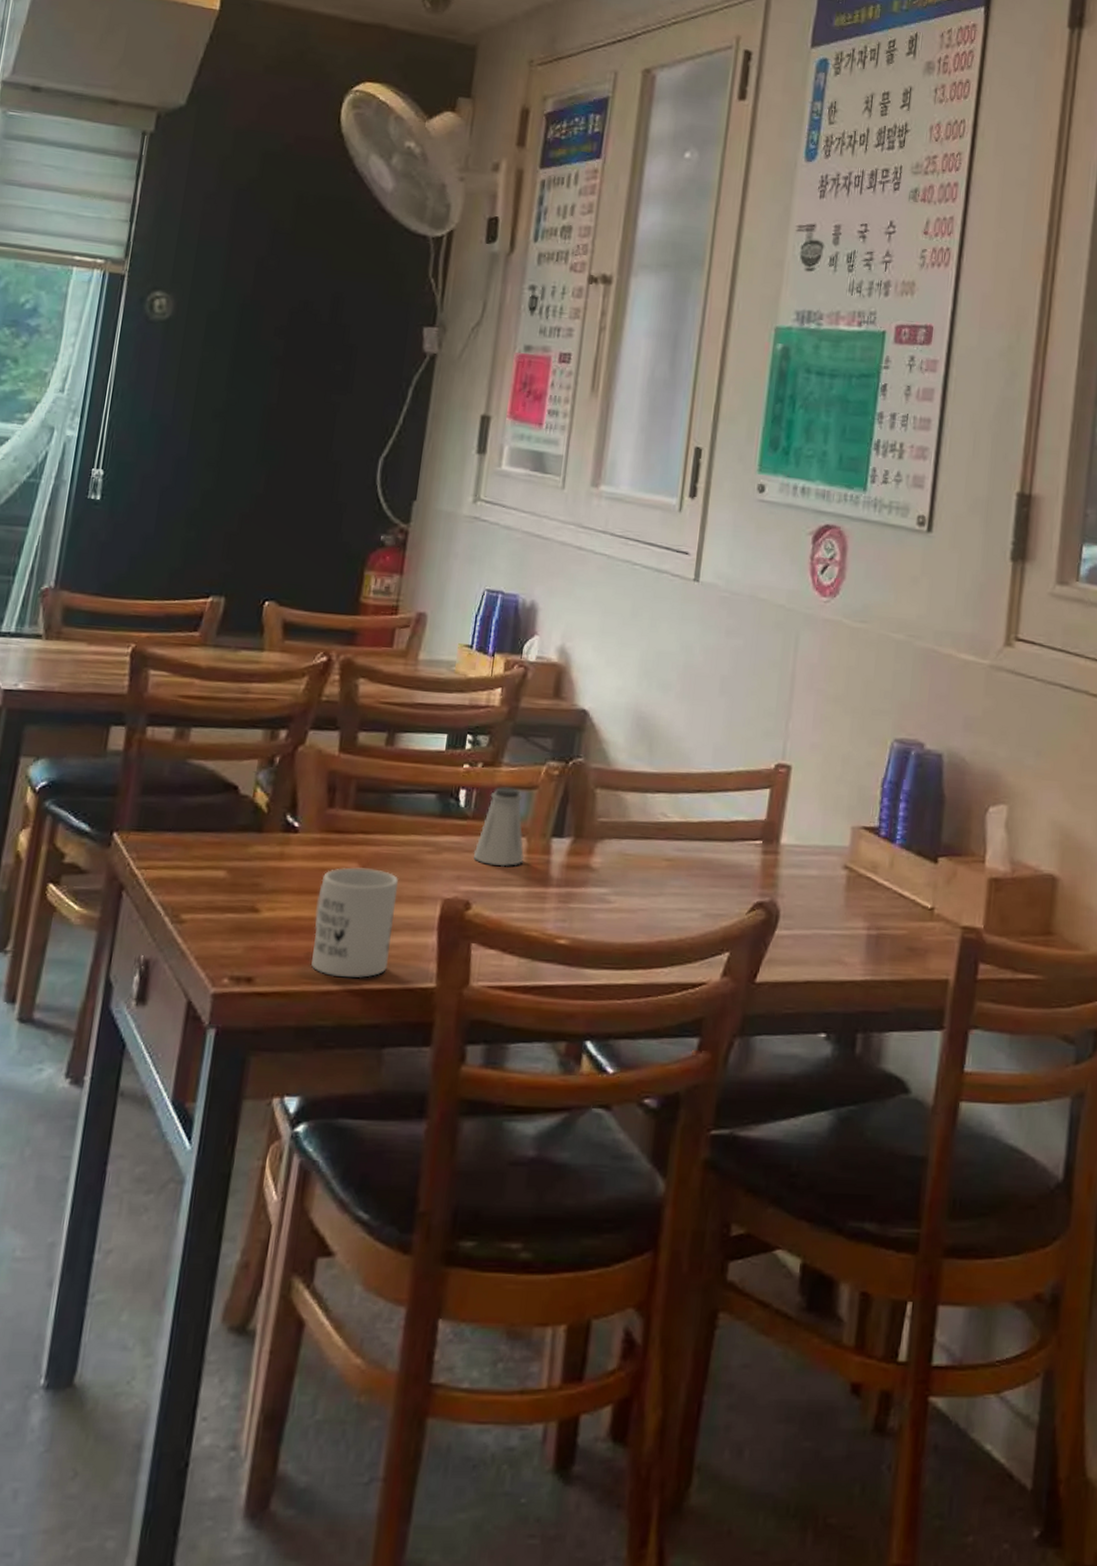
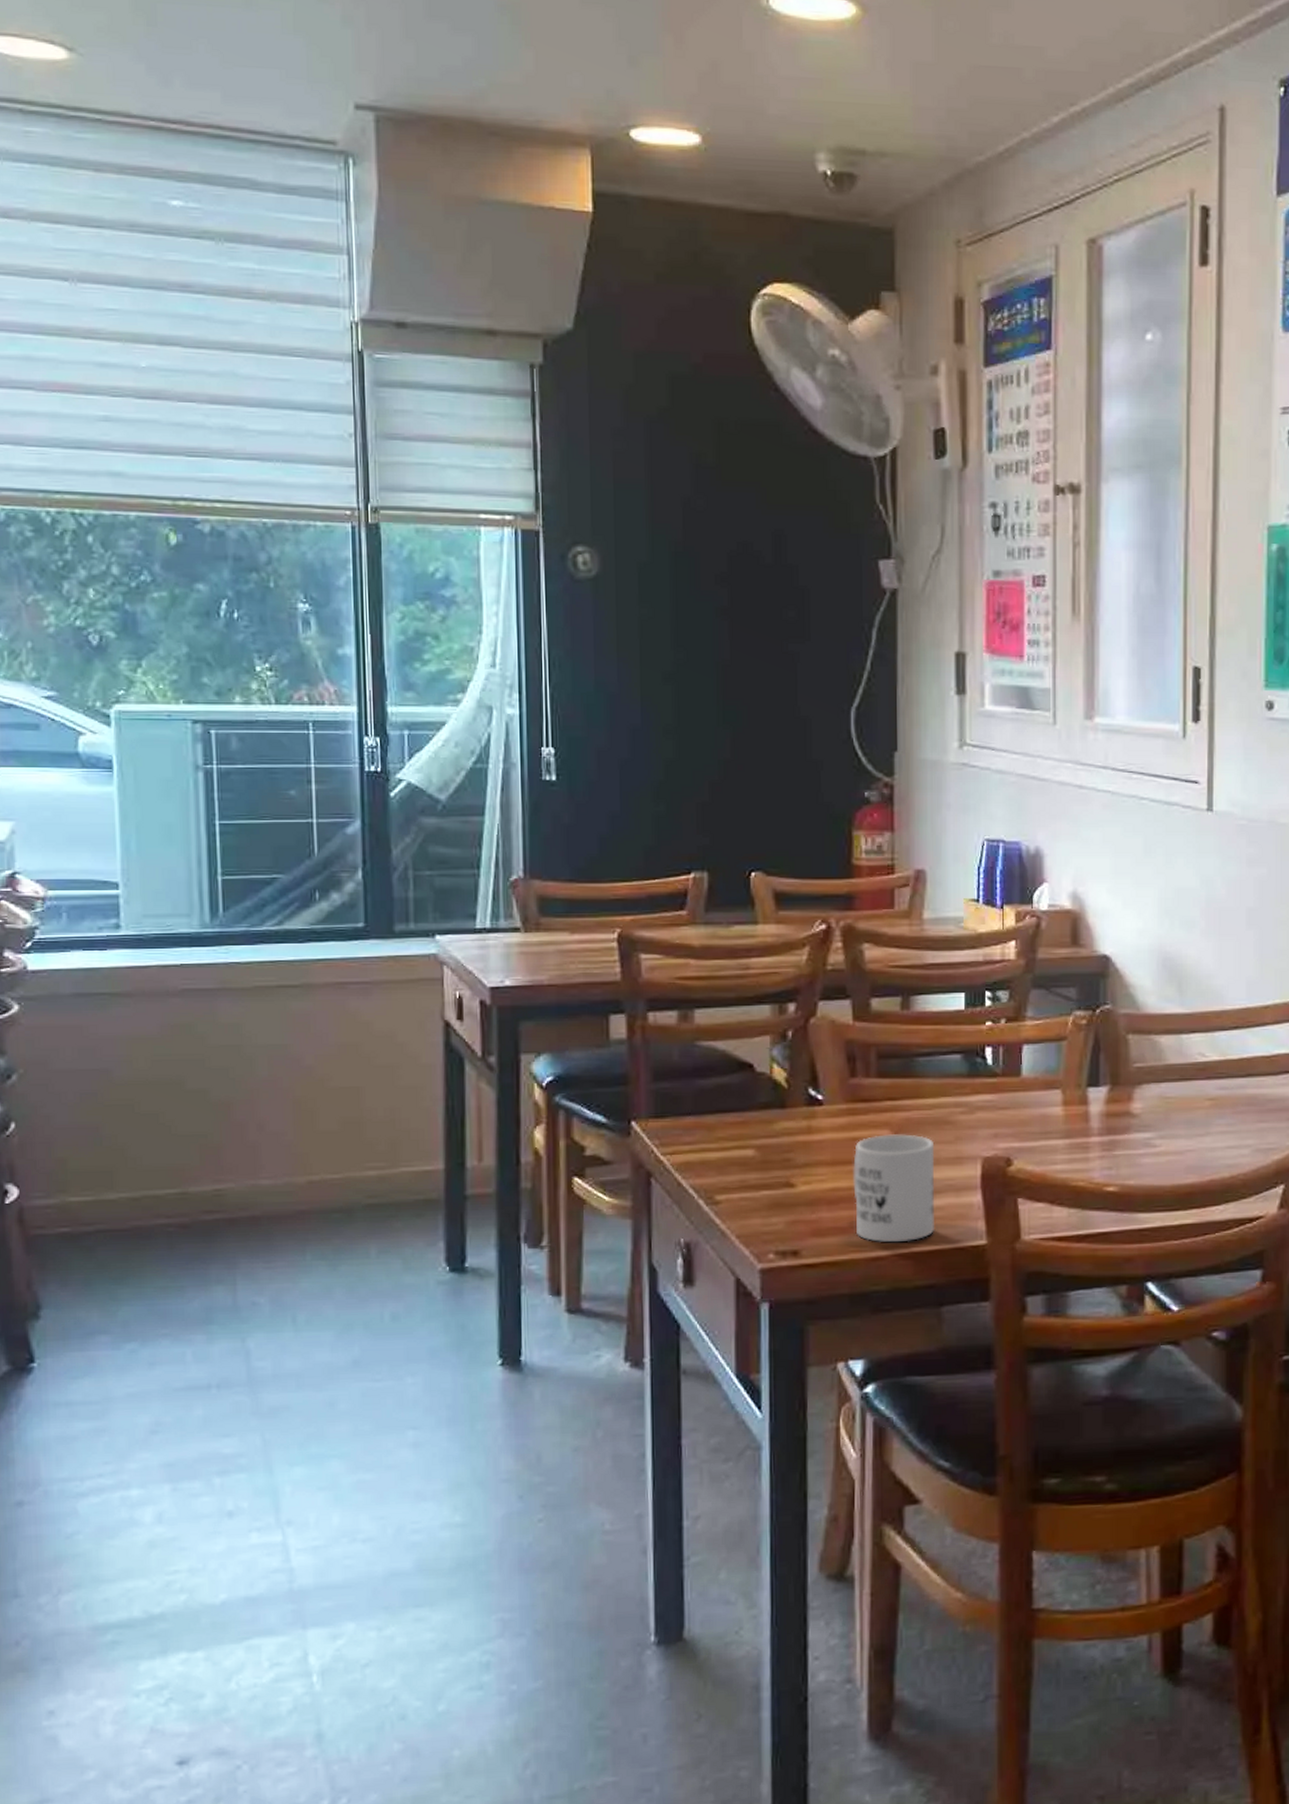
saltshaker: present [473,787,524,867] -> none [1008,1041,1062,1121]

